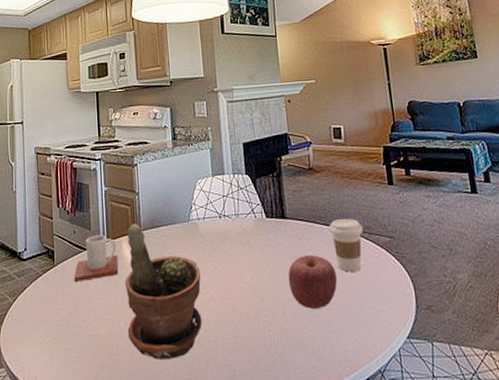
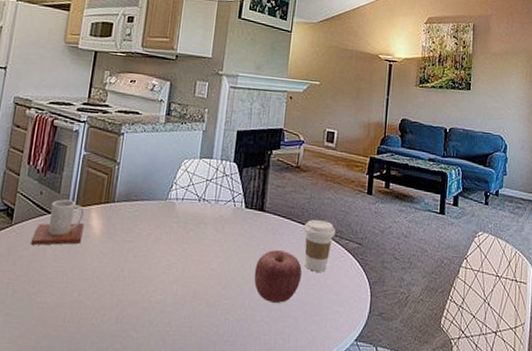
potted plant: present [124,223,202,359] -> none [79,193,169,336]

